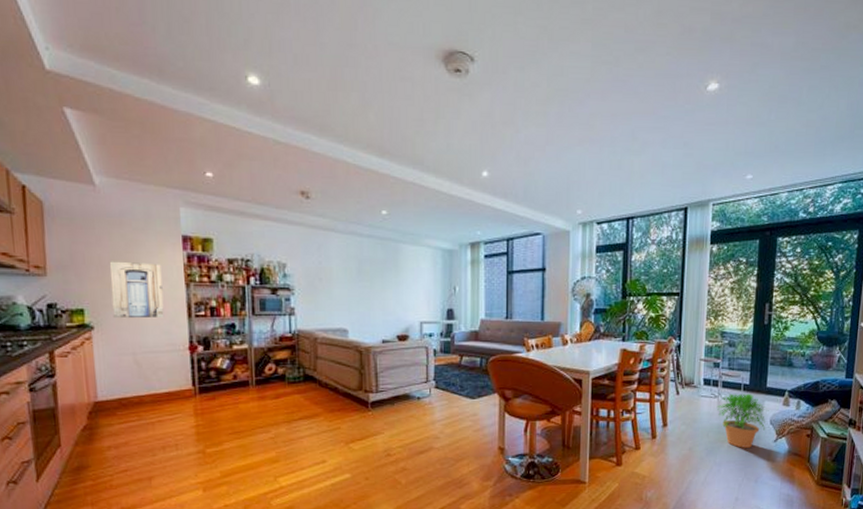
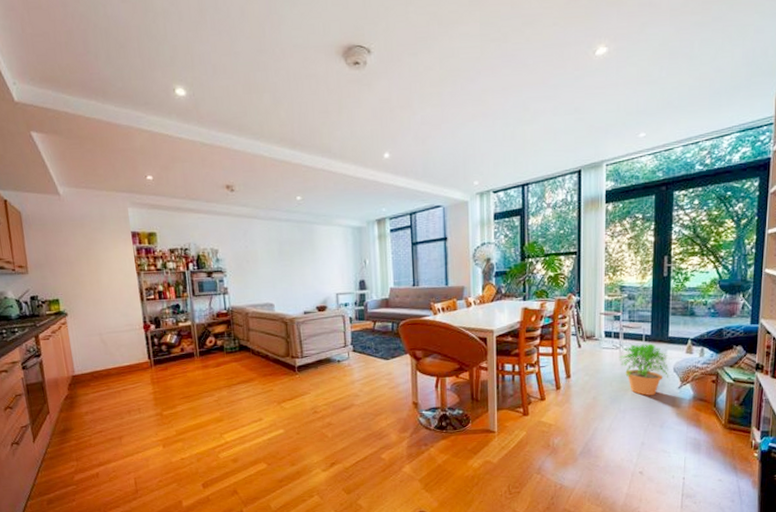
wall art: present [109,261,165,319] -> none [75,257,122,306]

